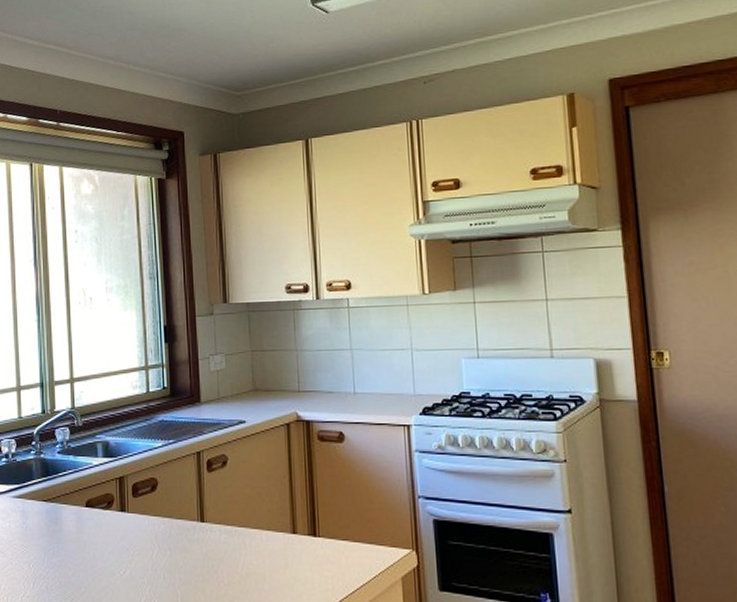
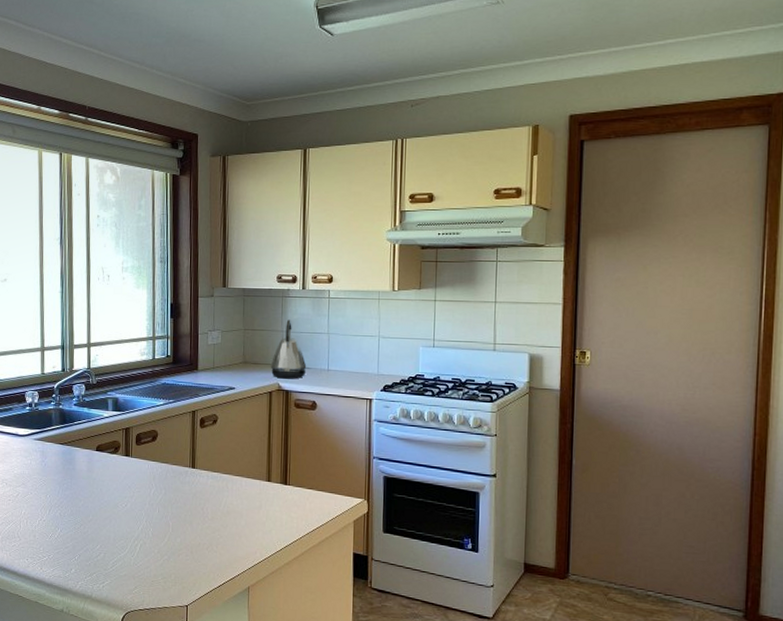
kettle: none [285,336,330,407] -> present [270,319,308,379]

